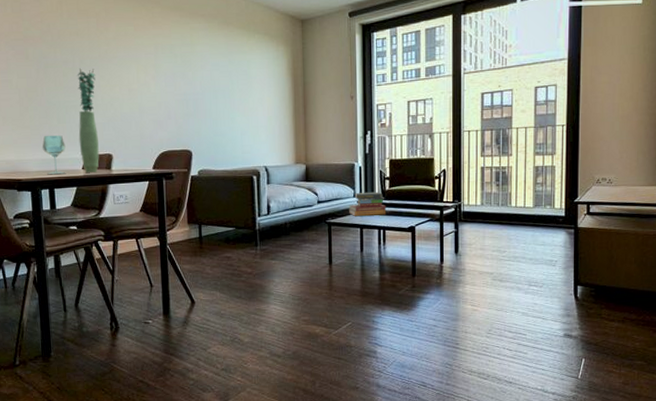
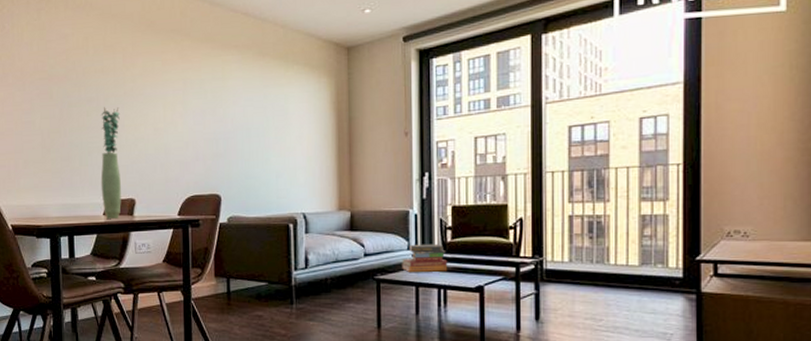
wine glass: present [42,135,66,175] -> none [62,178,87,221]

